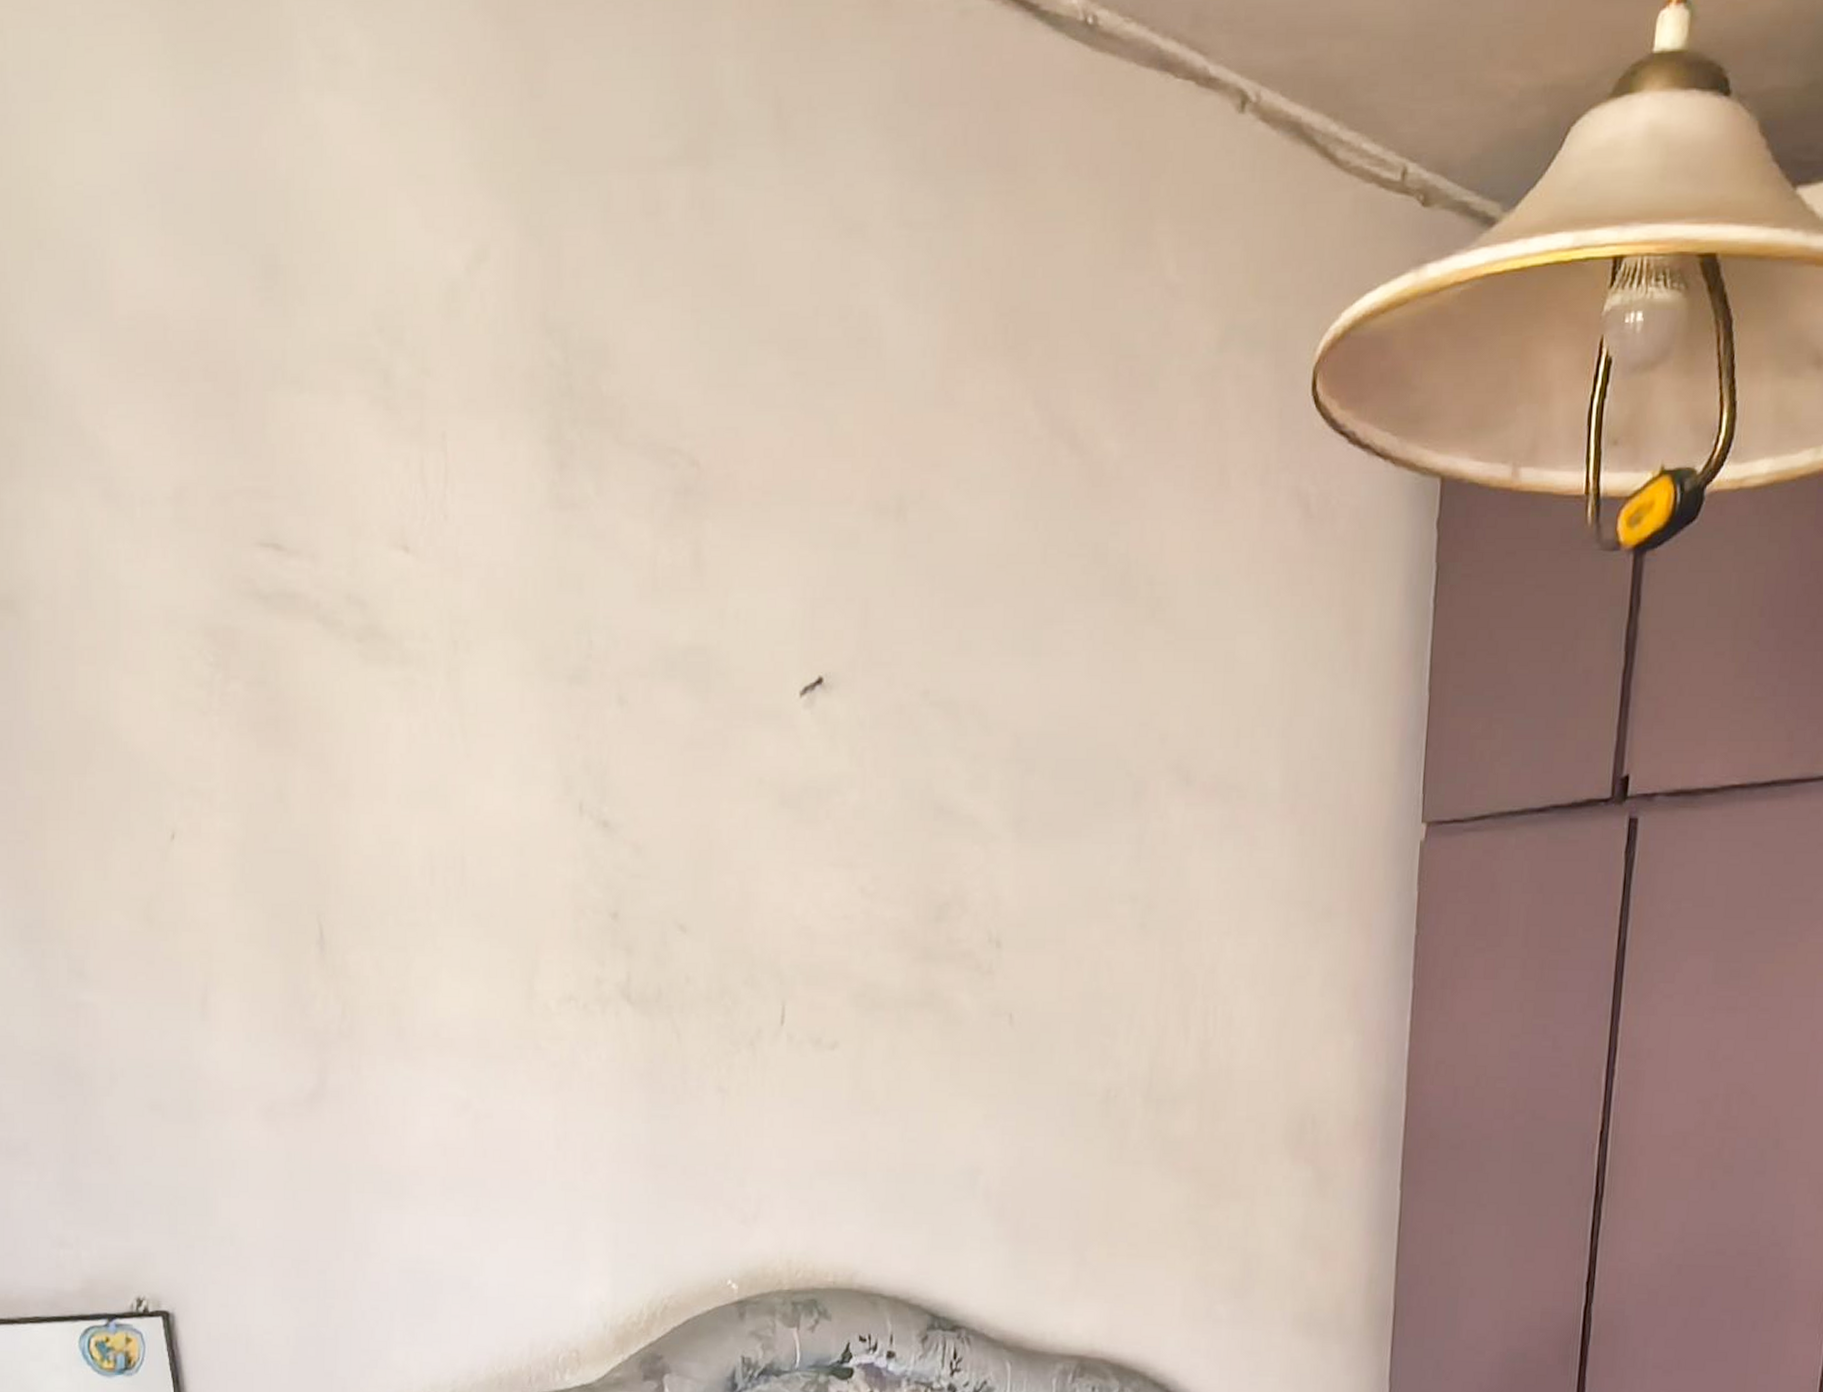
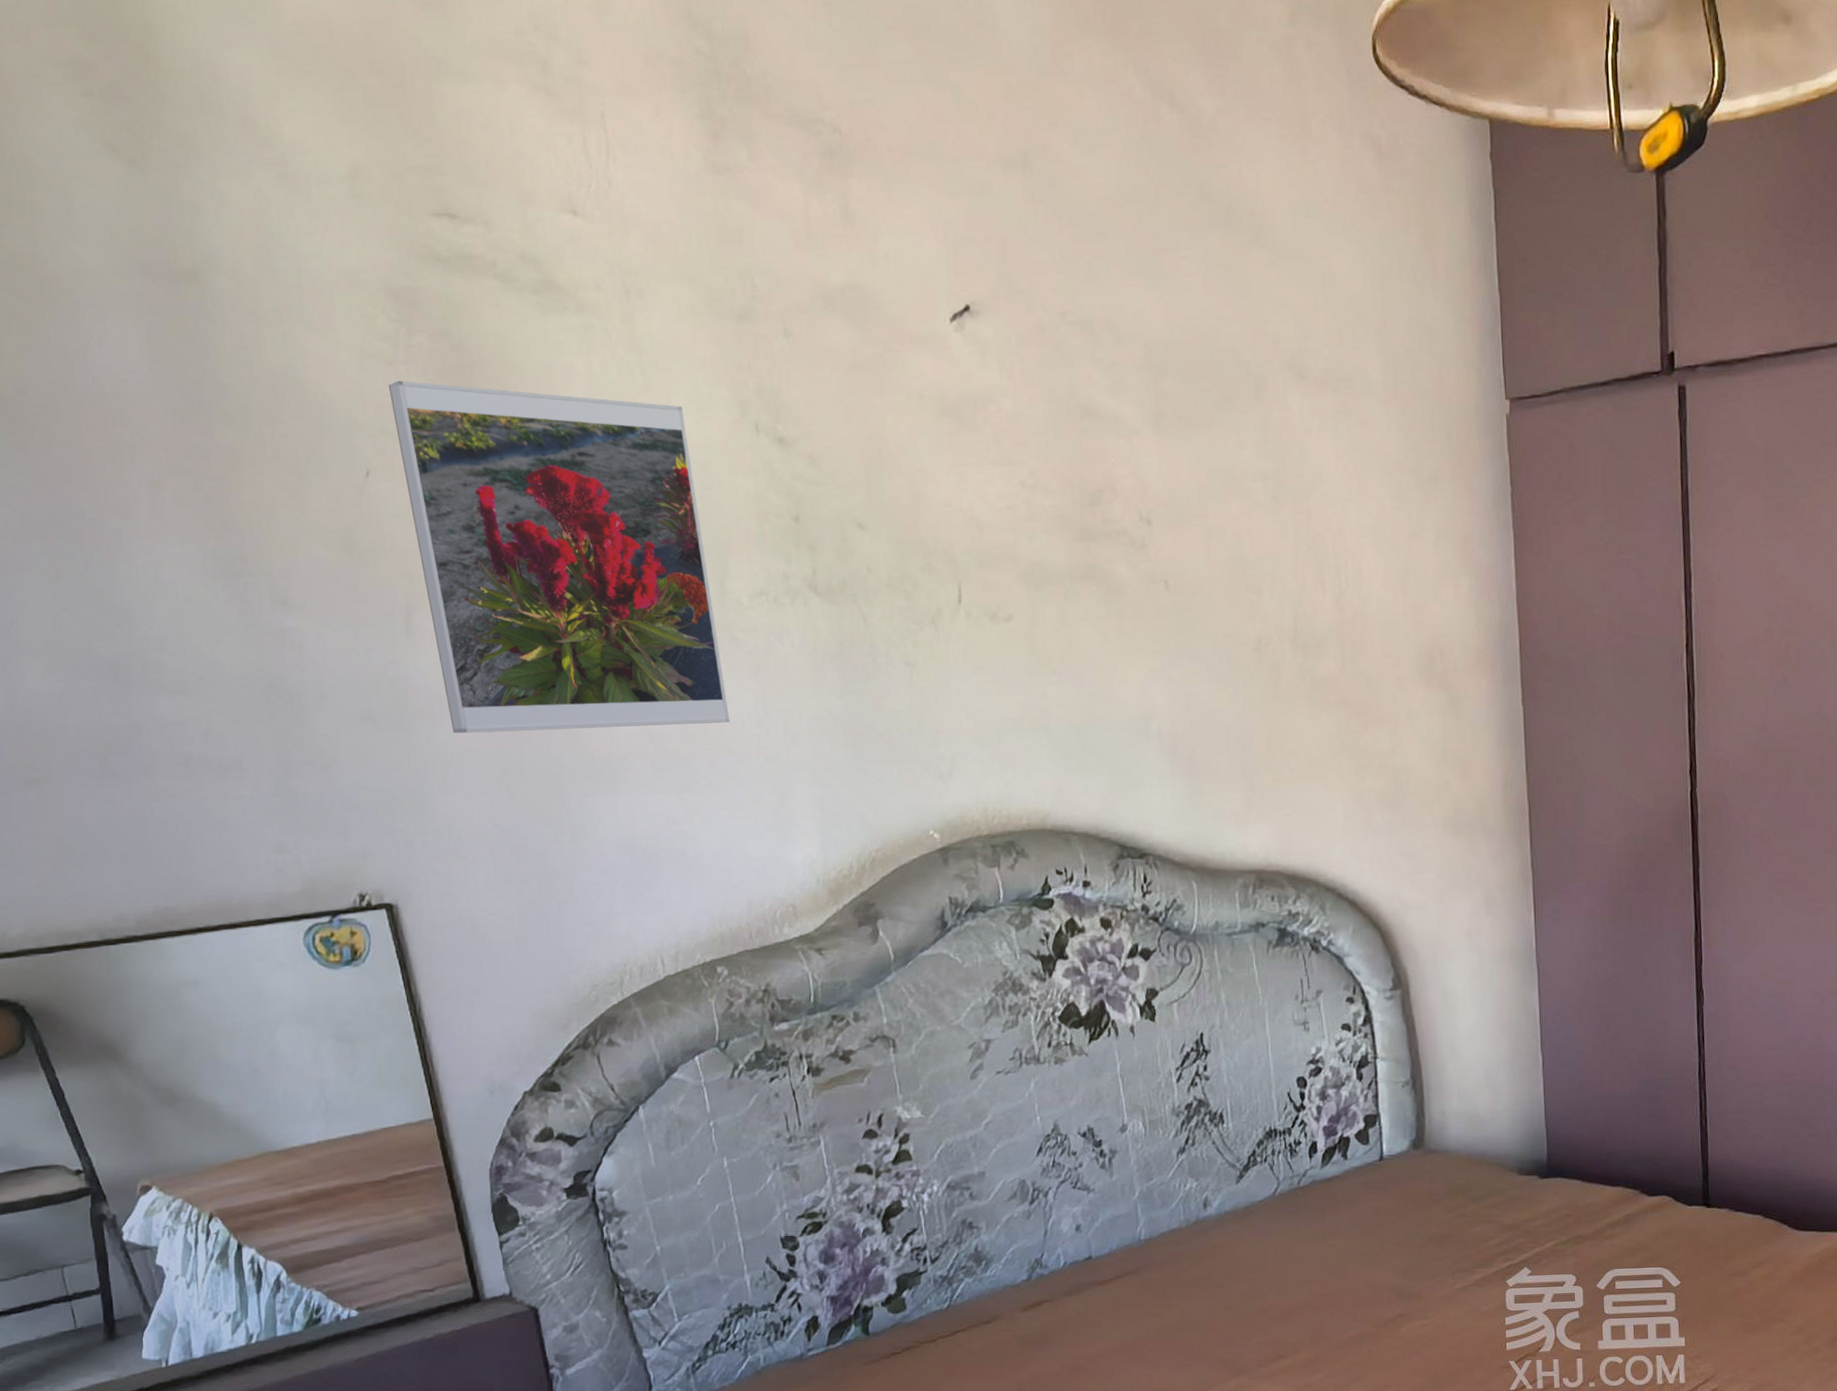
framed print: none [200,733,527,1141] -> present [388,380,730,734]

